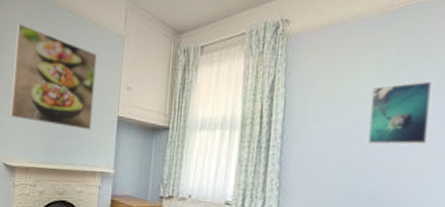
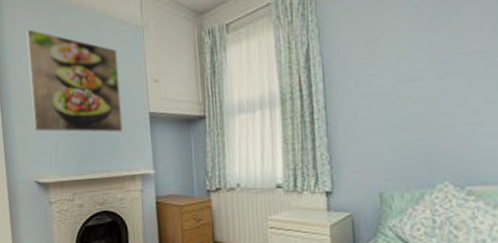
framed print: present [368,82,431,145] -> none [413,26,476,101]

